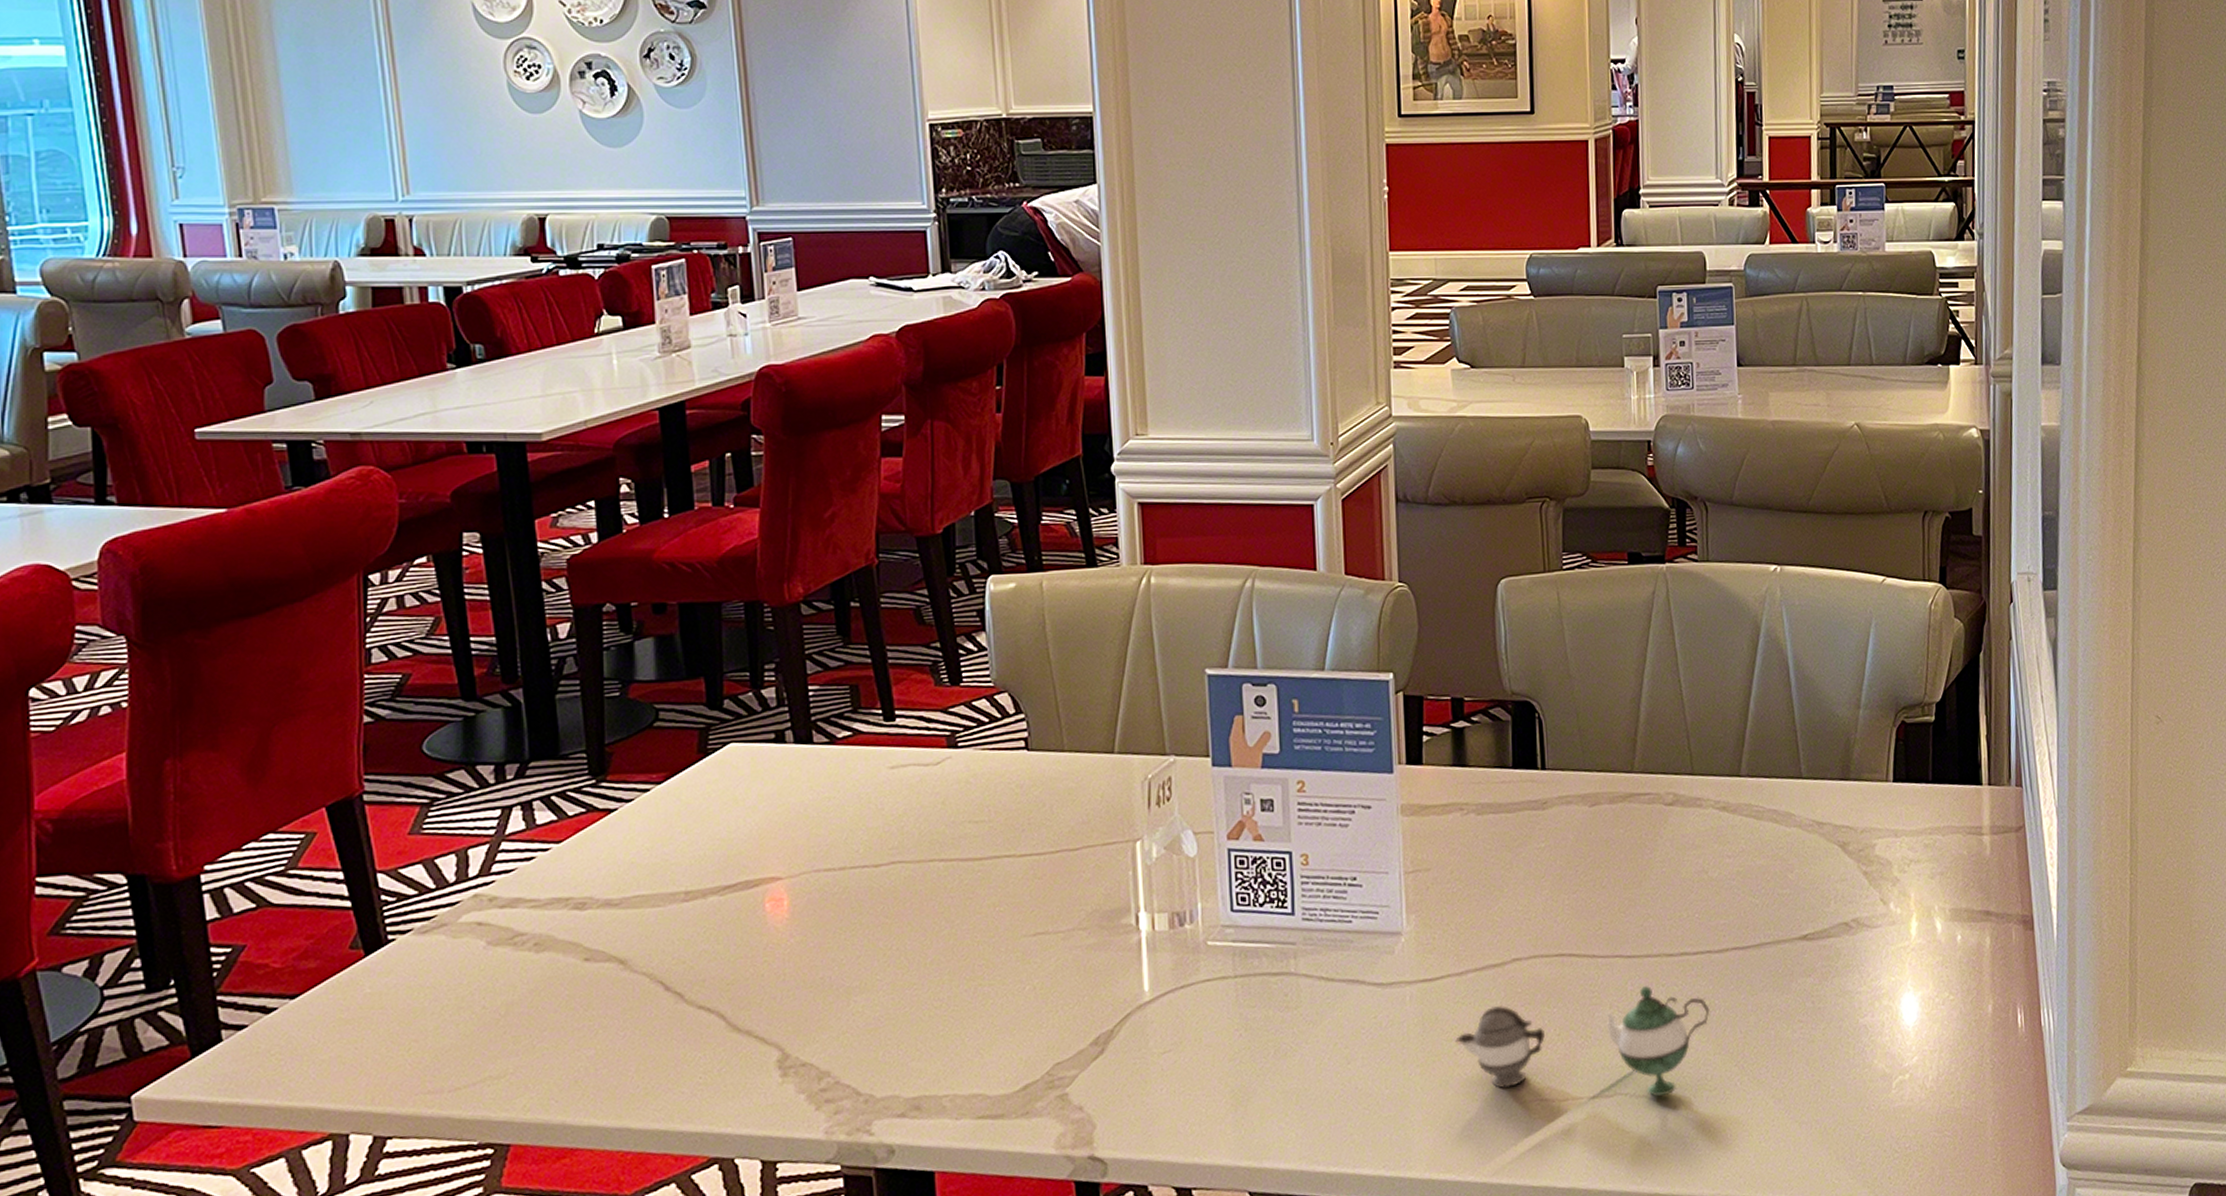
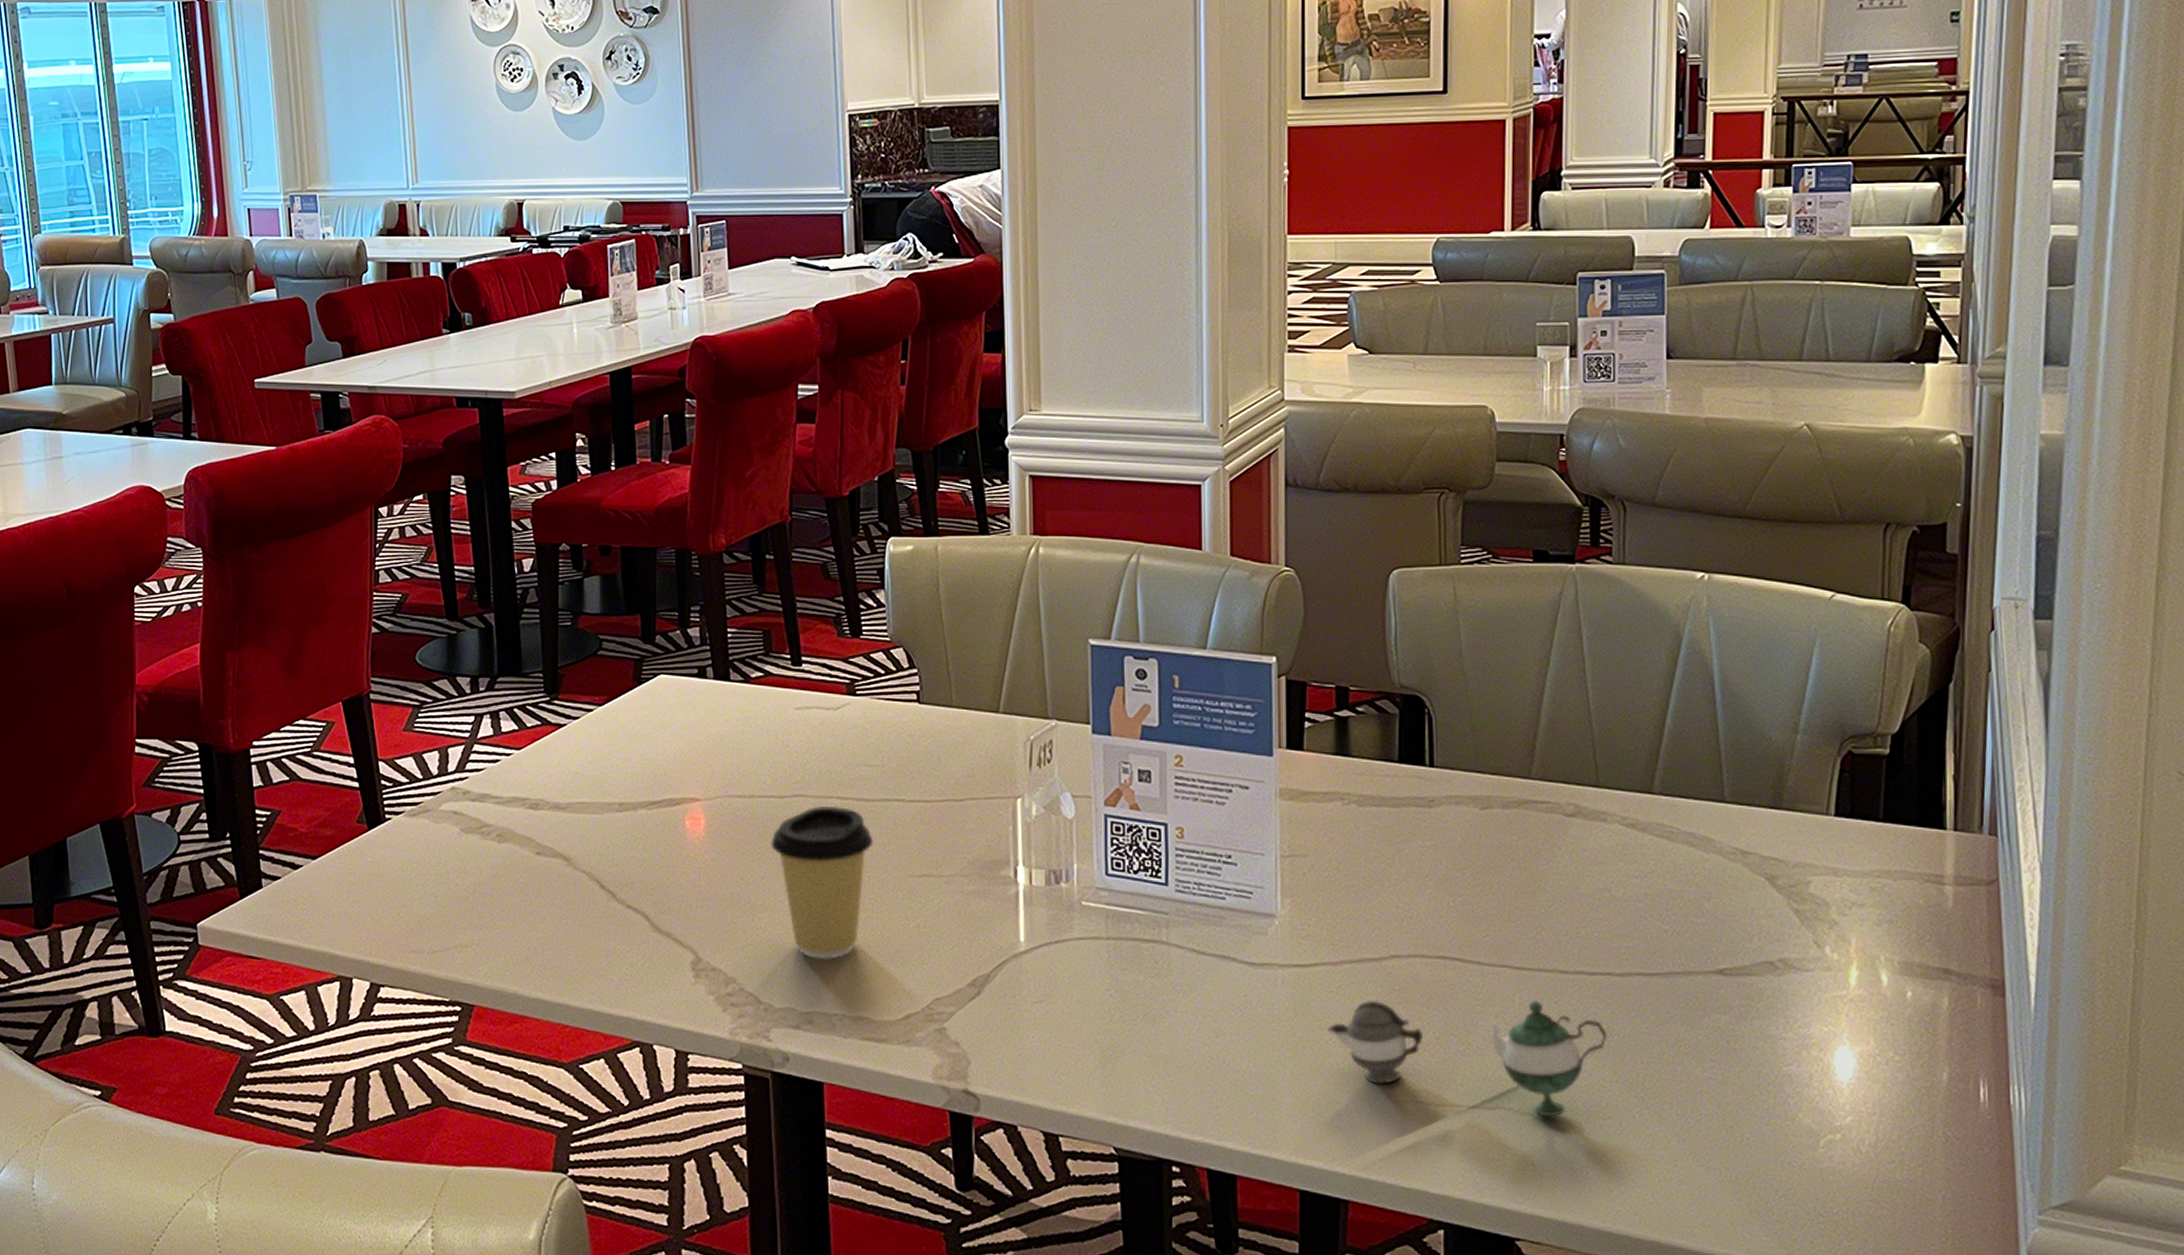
coffee cup: none [866,869,982,1039] -> present [771,805,874,961]

